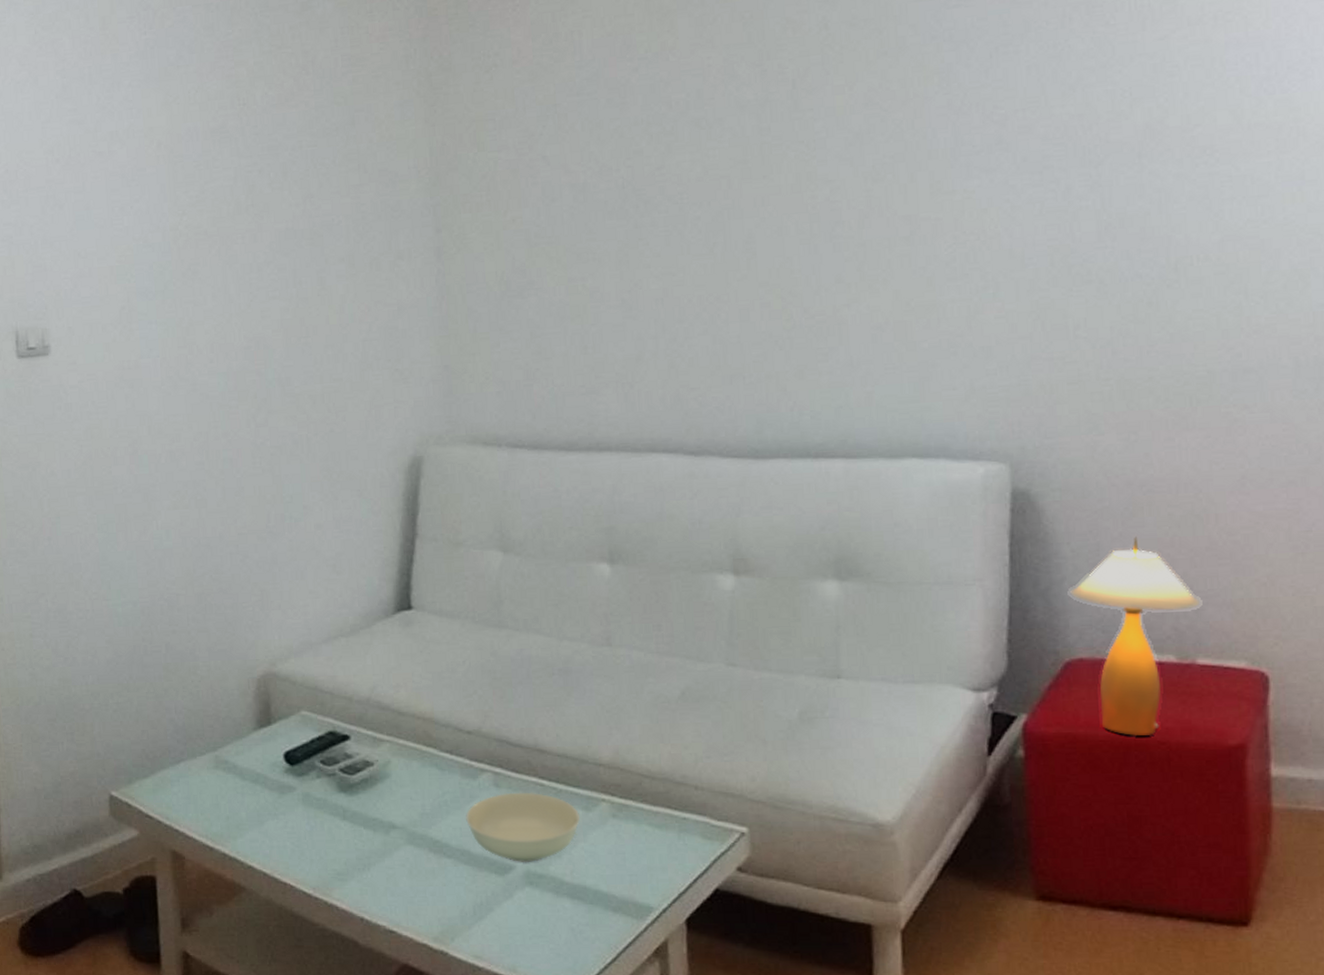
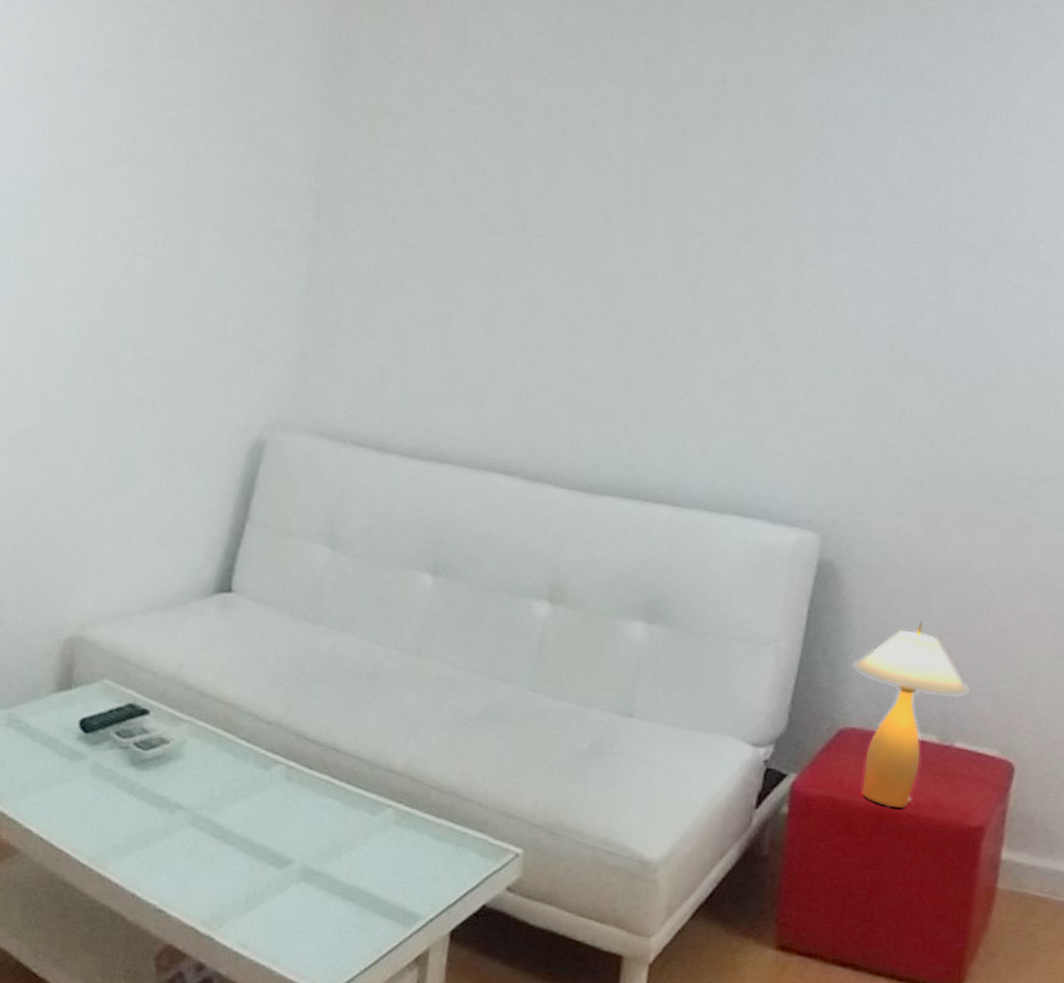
bowl: present [465,792,580,863] -> none [251,787,364,859]

